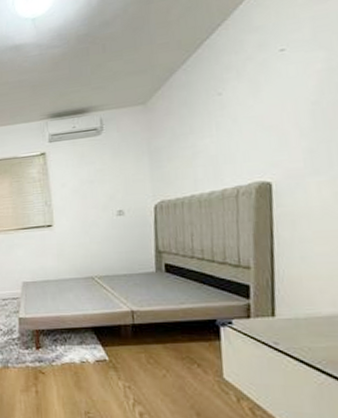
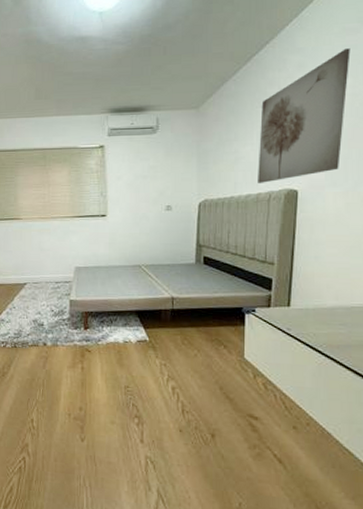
wall art: none [218,18,322,178] -> present [258,48,351,183]

